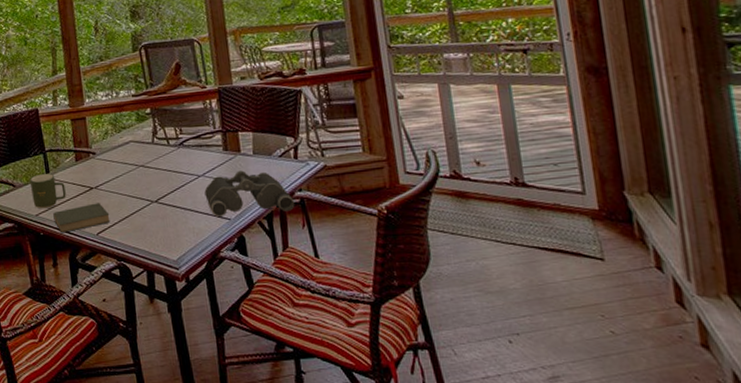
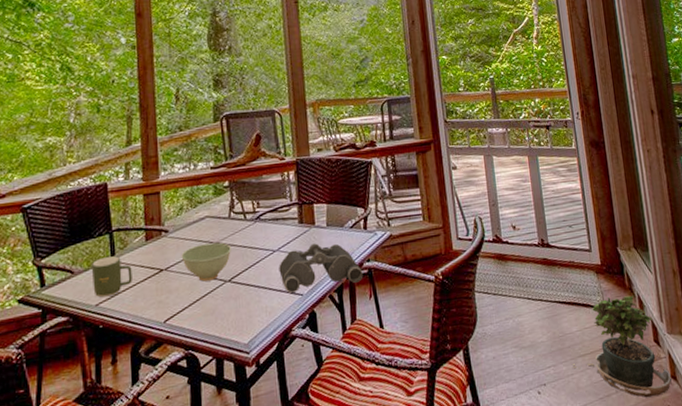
book: present [53,203,111,233] -> none [116,286,180,324]
bowl: none [109,165,157,201] -> present [181,242,232,282]
potted plant: none [556,246,702,365] -> present [572,295,672,398]

